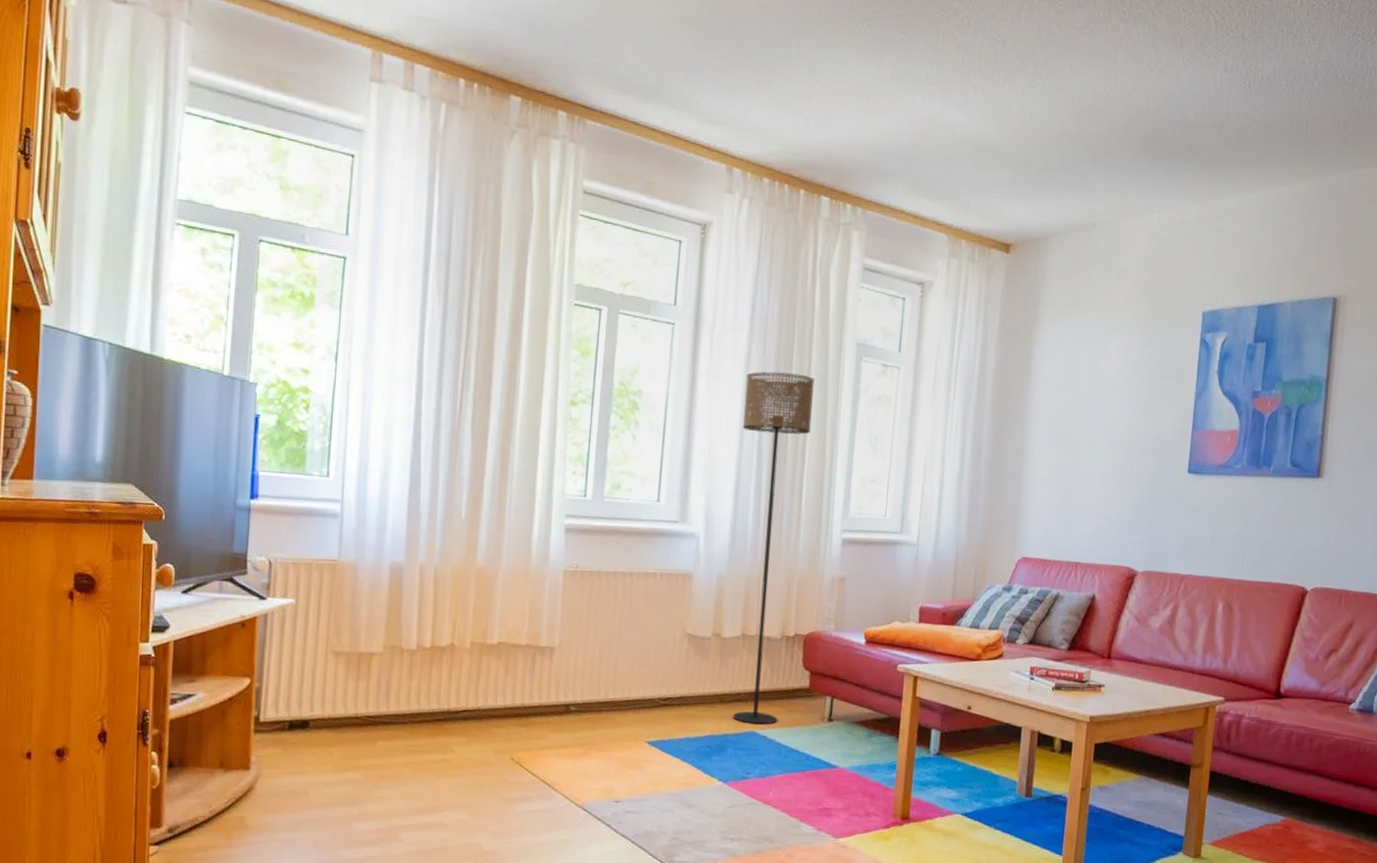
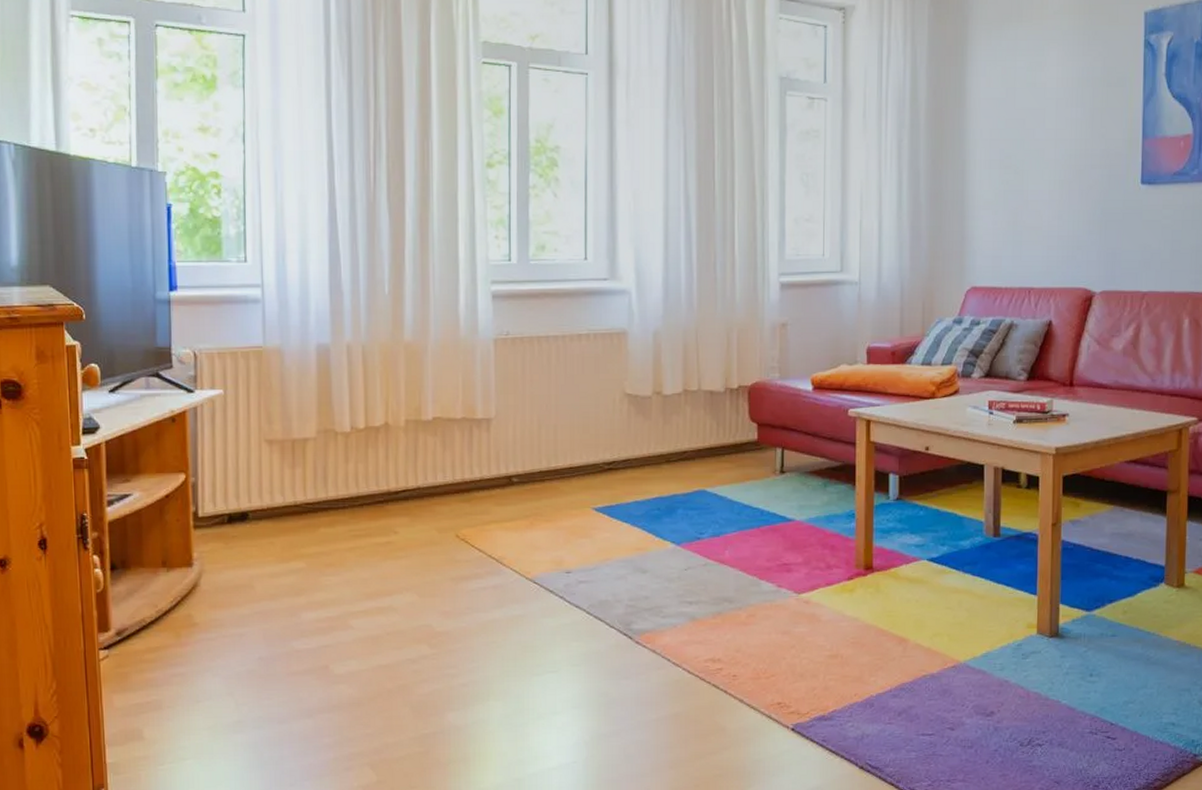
floor lamp: present [732,371,815,725] -> none [666,115,739,482]

